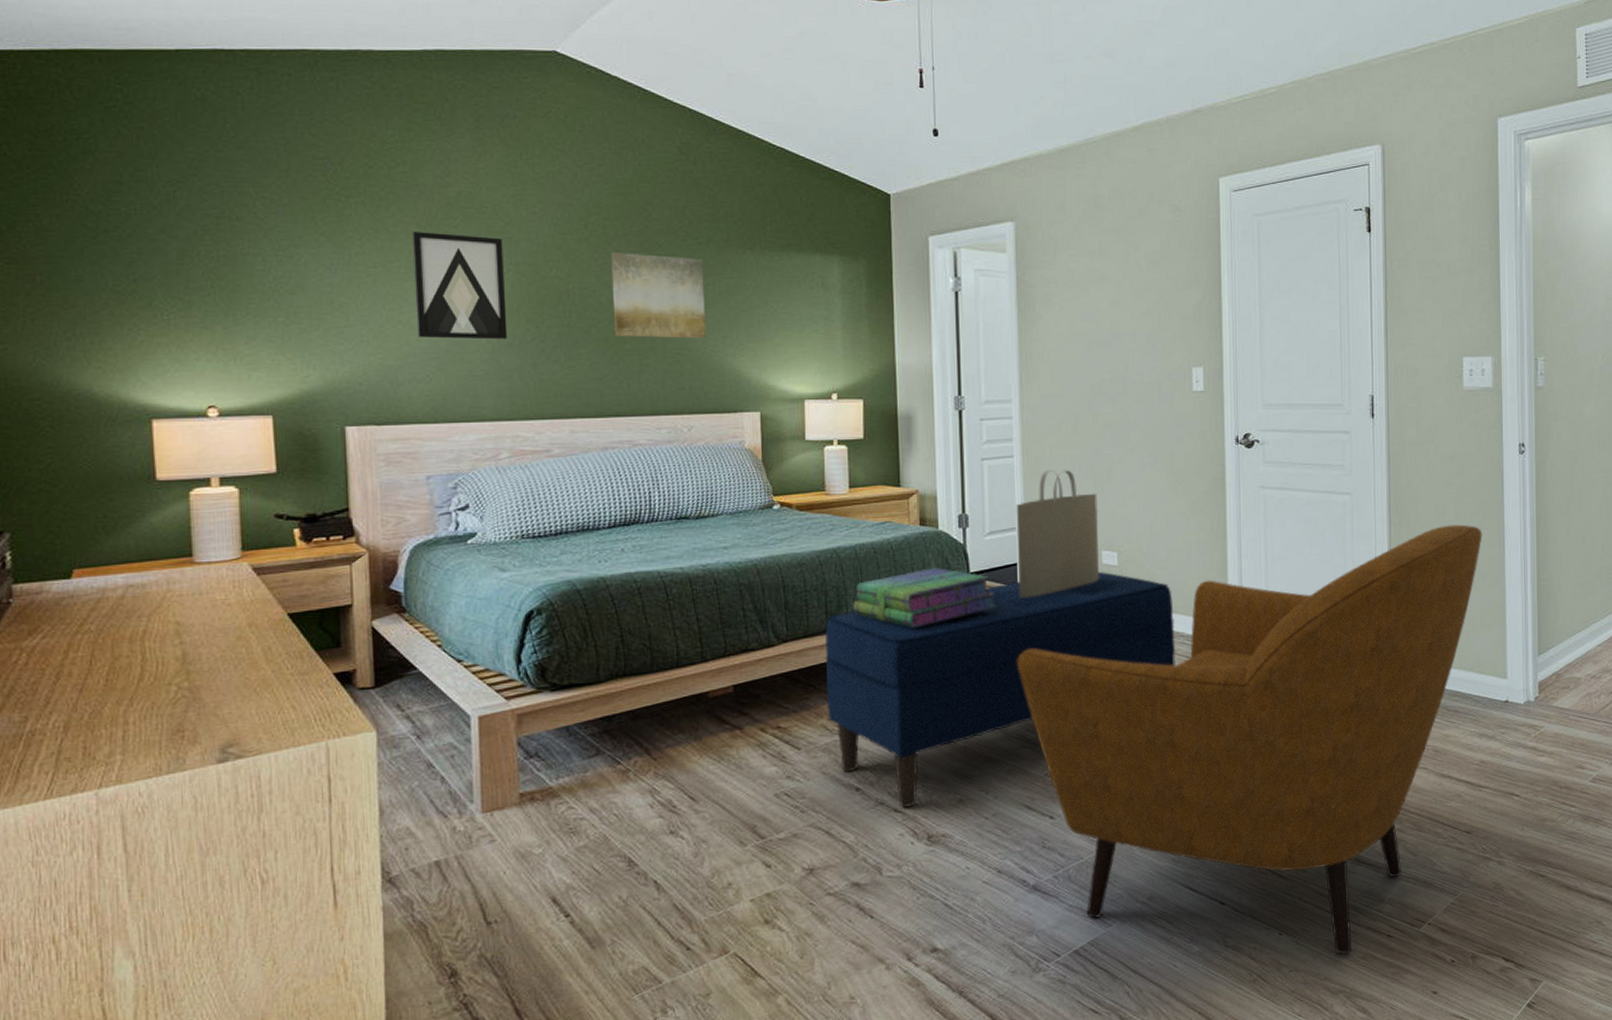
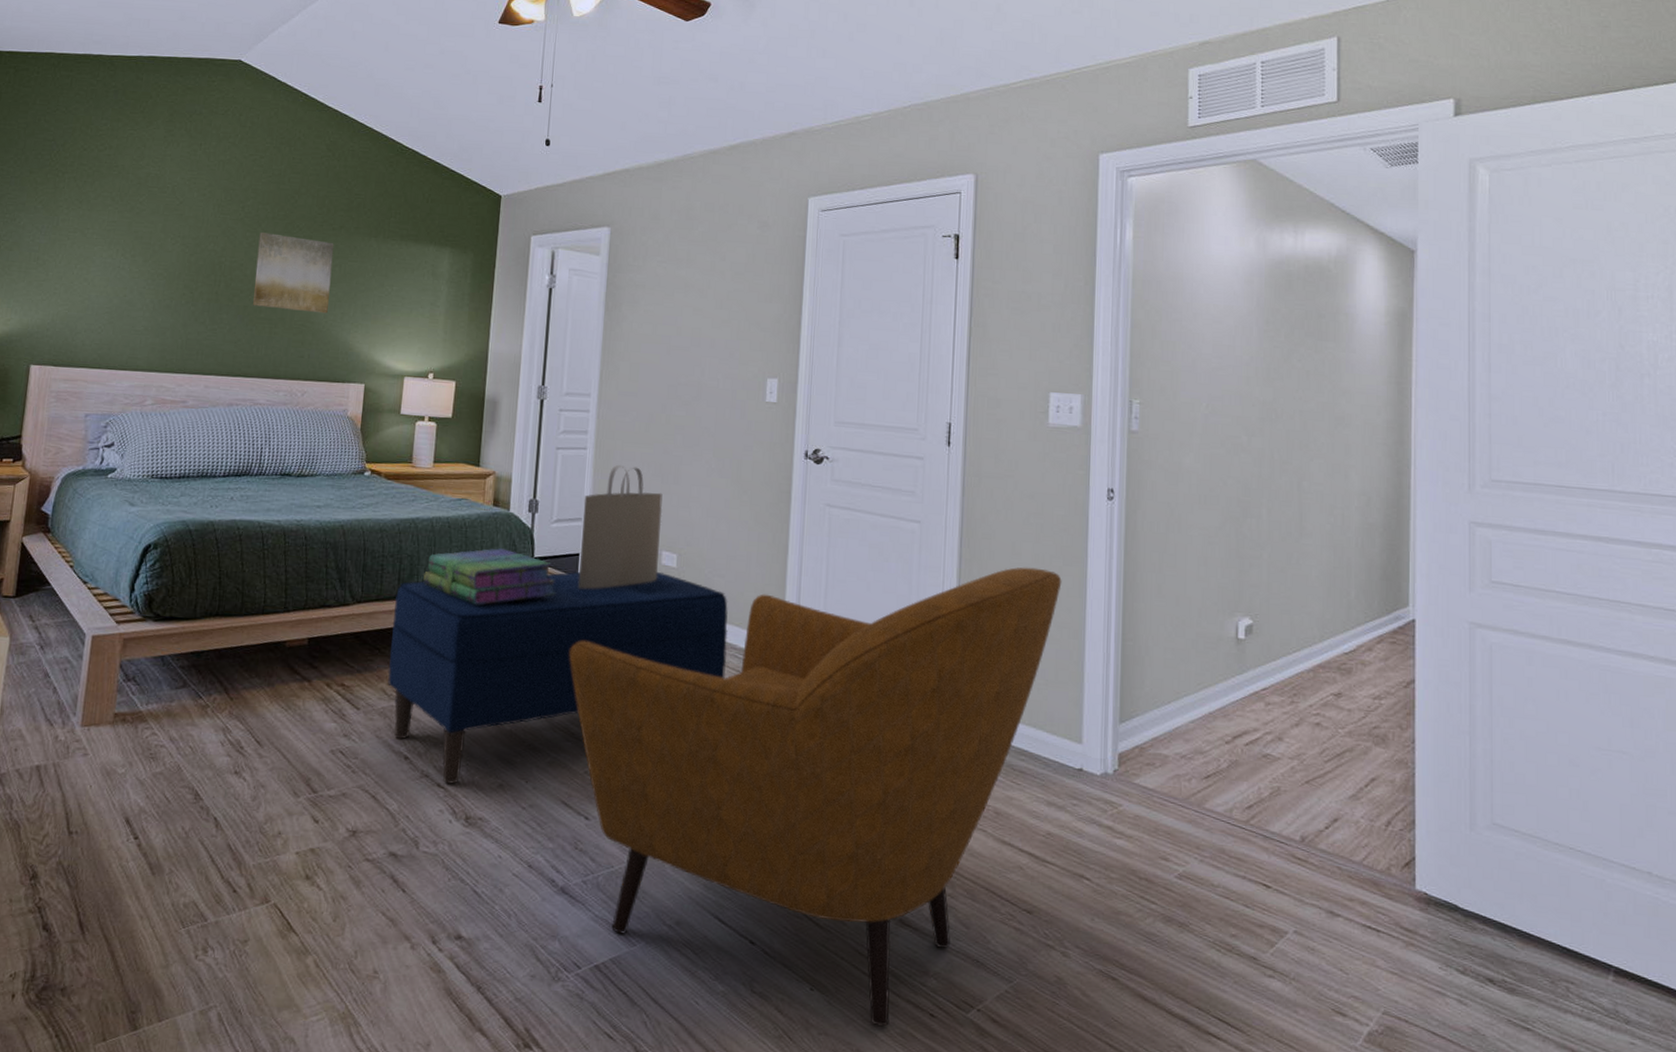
wall art: present [413,232,508,340] -> none [97,205,176,301]

